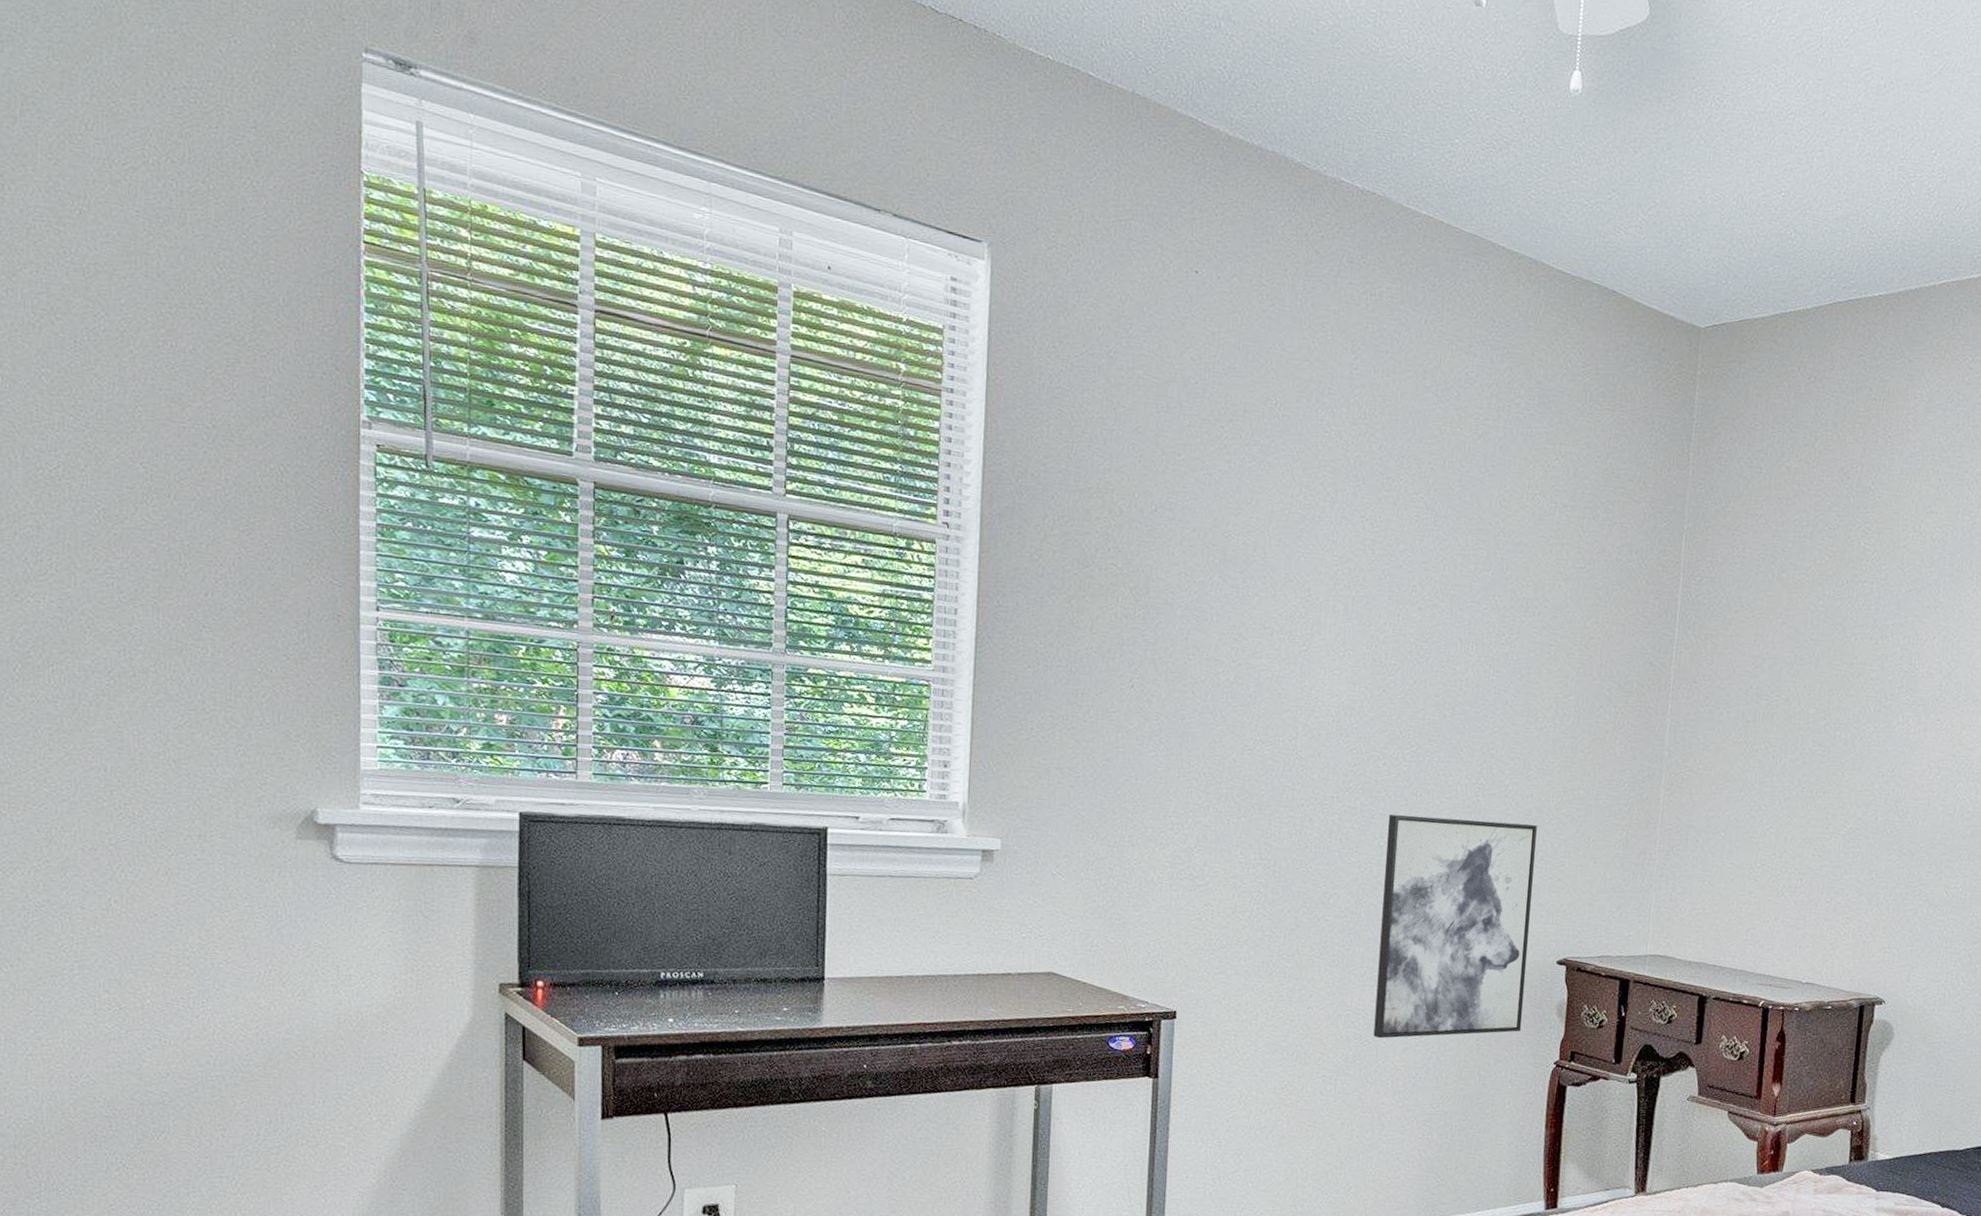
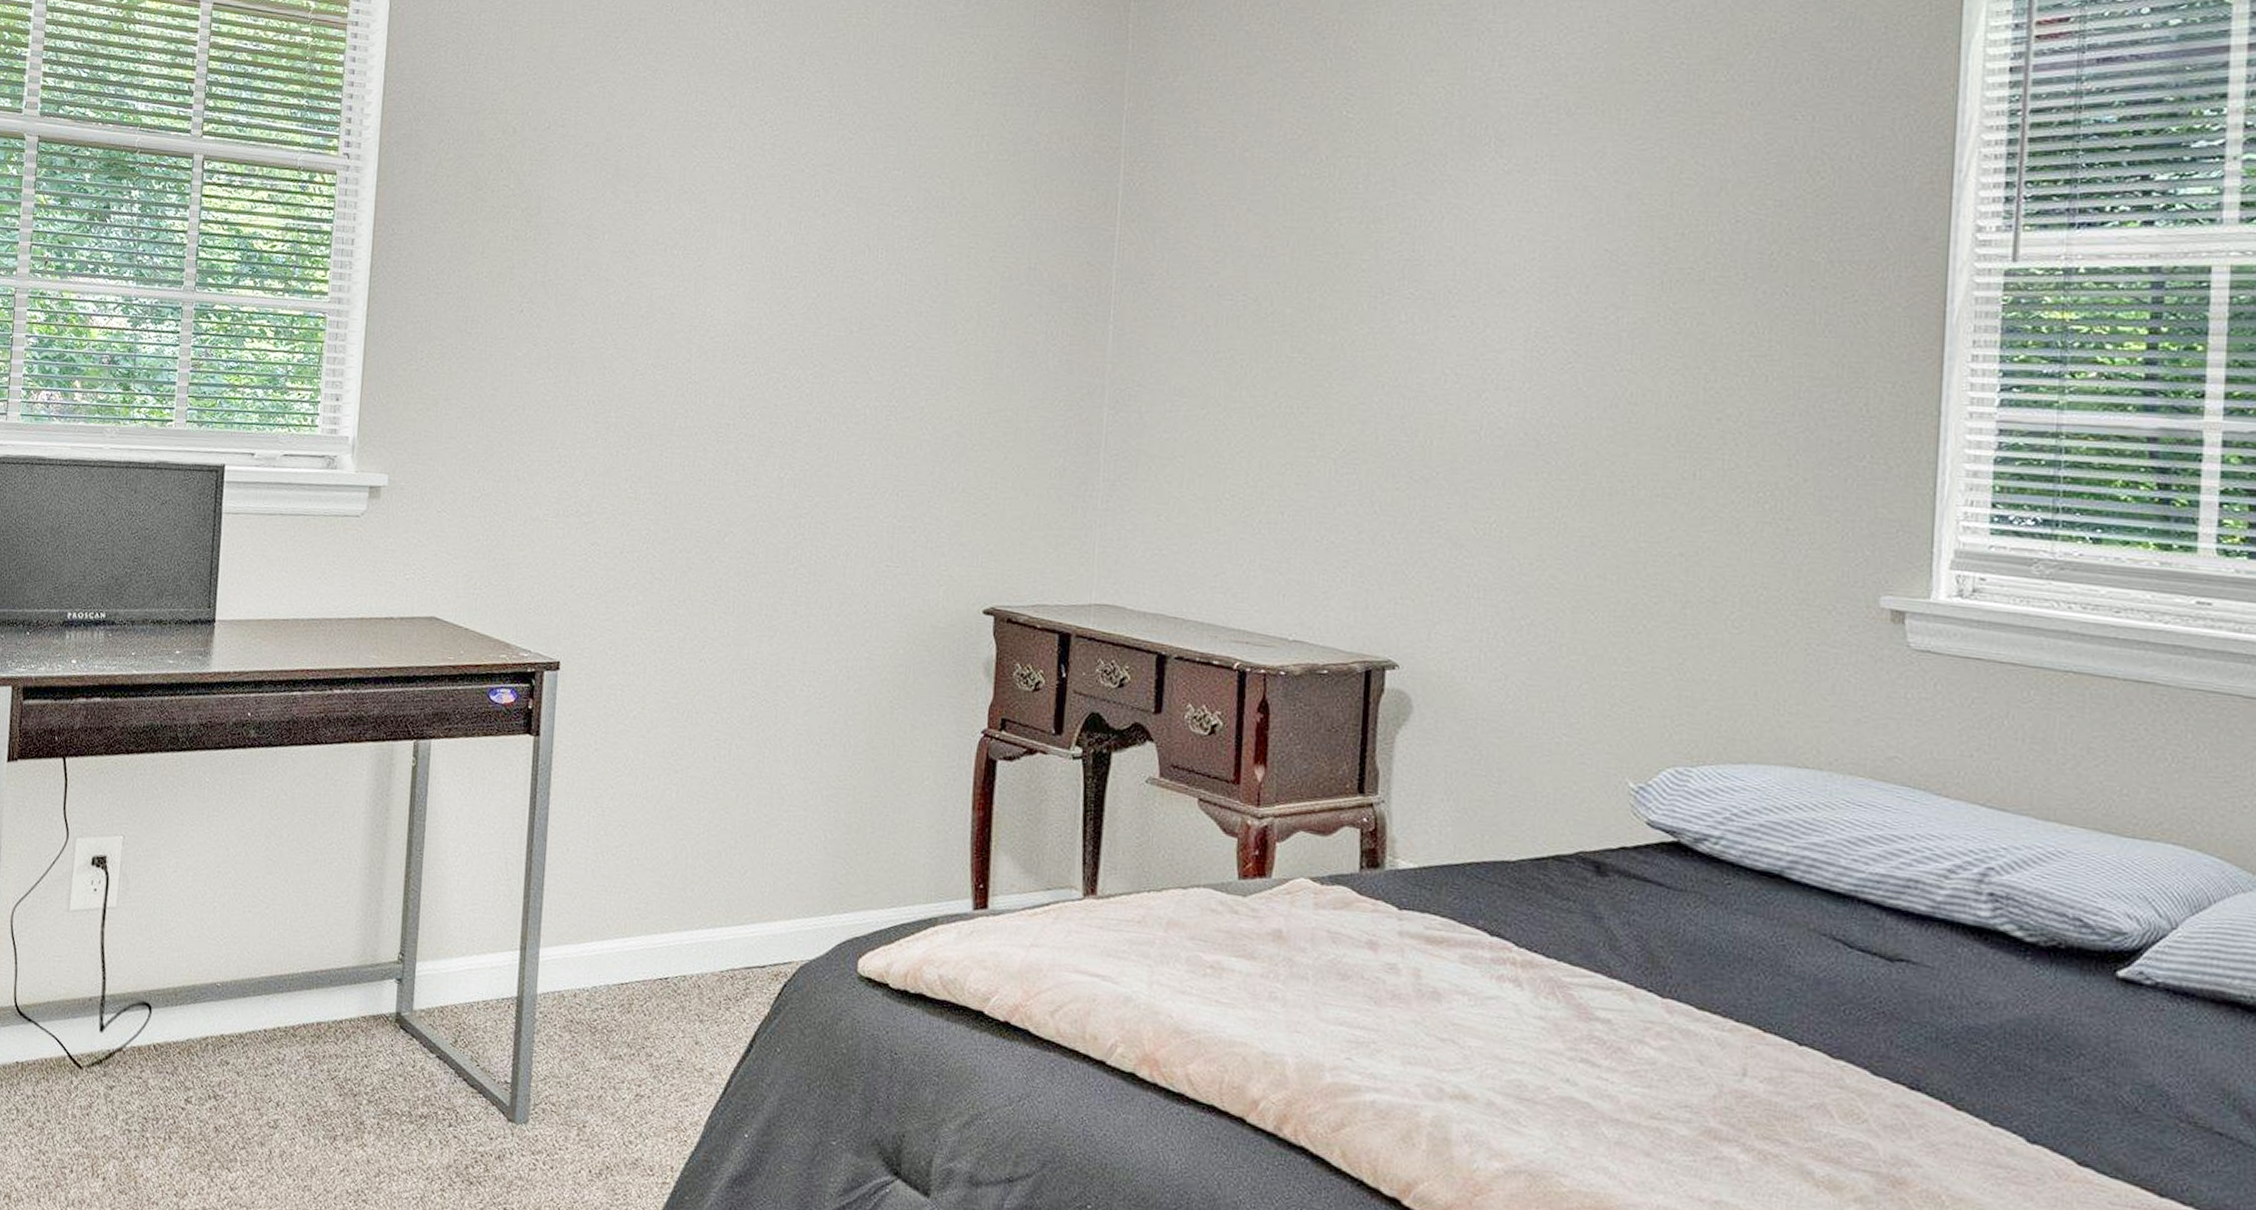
wall art: present [1373,814,1537,1039] -> none [772,442,958,698]

